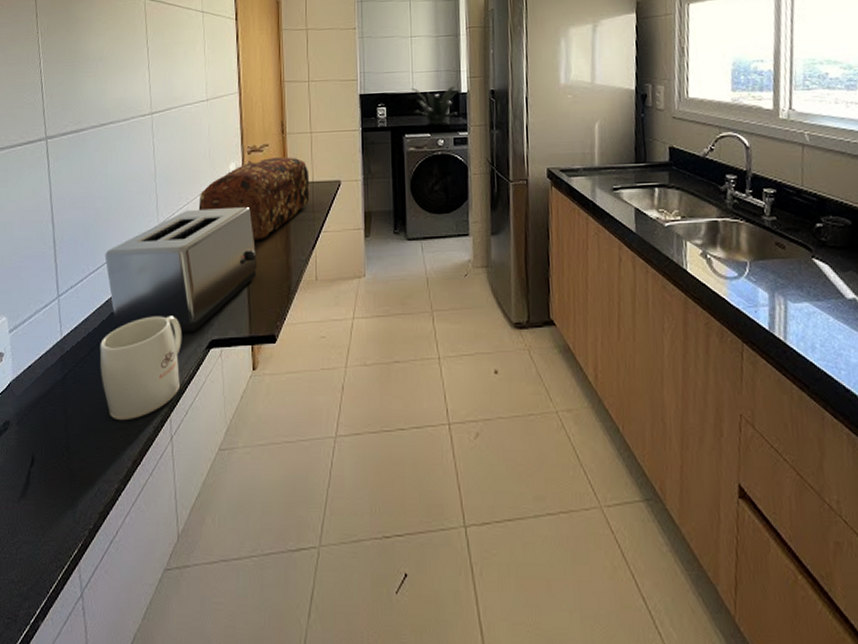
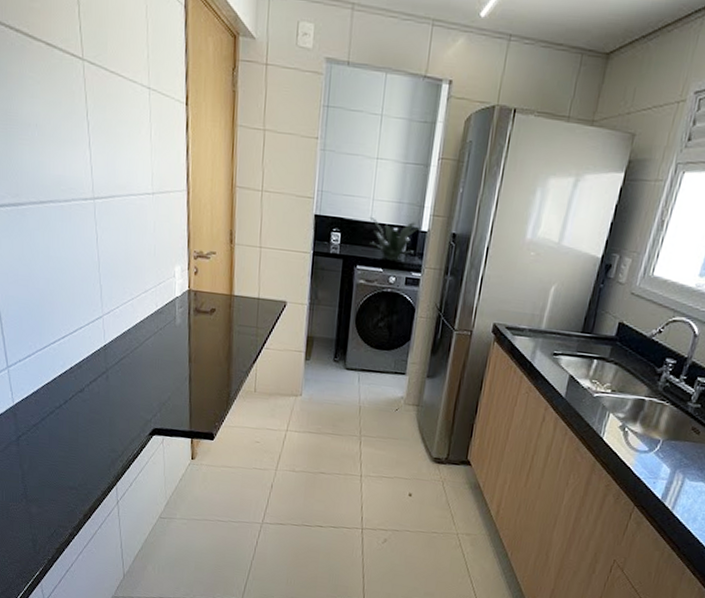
mug: present [99,316,183,421] -> none [50,398,127,483]
toaster: present [104,206,258,332] -> none [51,305,200,419]
bread loaf: present [198,157,310,242] -> none [143,266,256,348]

